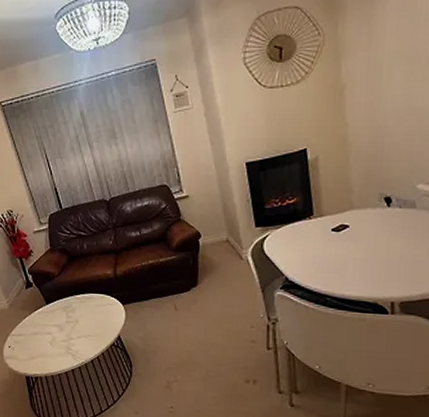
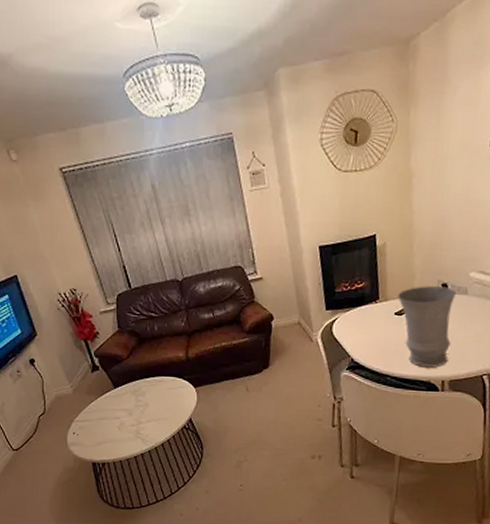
vase: none [334,200,403,288] -> present [398,286,457,368]

